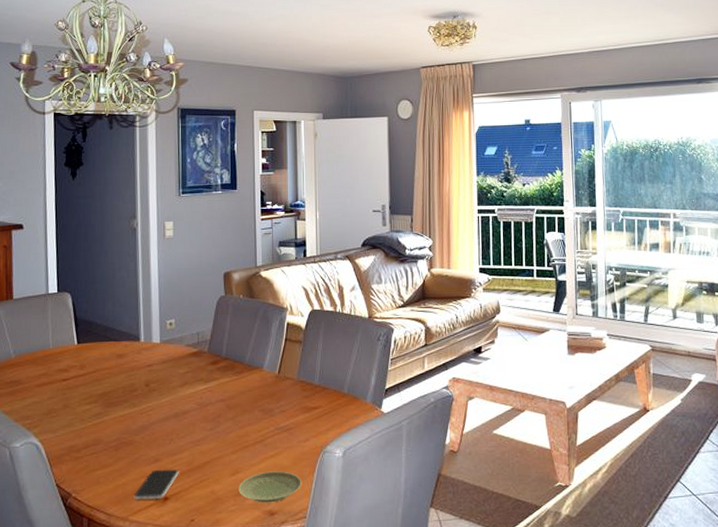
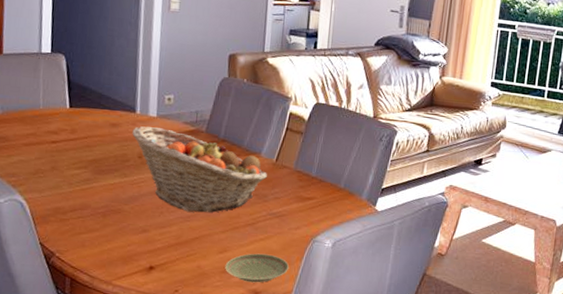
smartphone: present [133,469,179,500] -> none [118,239,167,268]
fruit basket: none [138,353,271,435] -> present [132,126,267,213]

